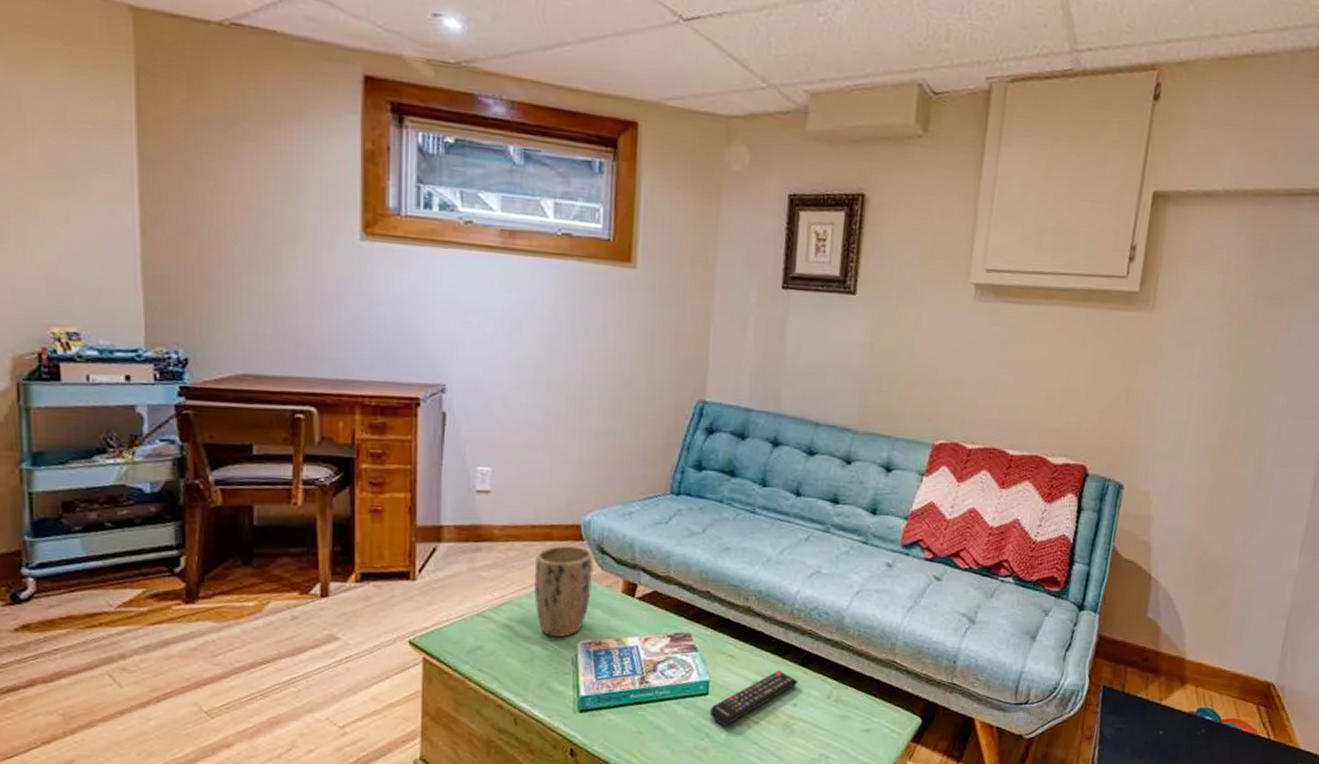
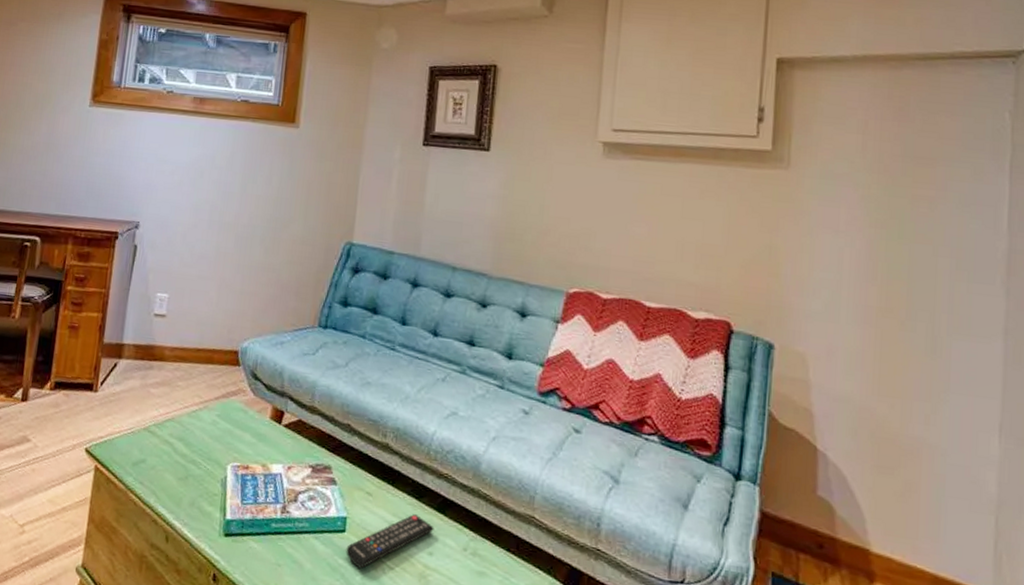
plant pot: present [534,545,593,638] -> none [194,369,247,458]

